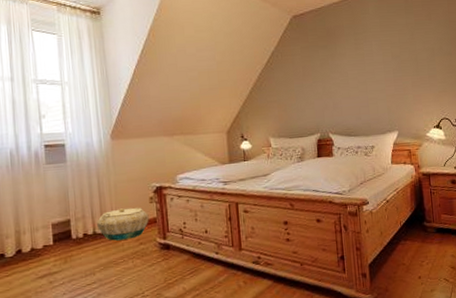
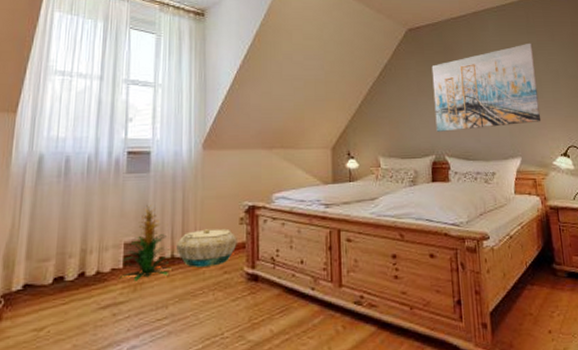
indoor plant: none [51,191,95,255] -> present [119,205,171,281]
wall art: none [315,23,417,112] -> present [431,43,542,132]

